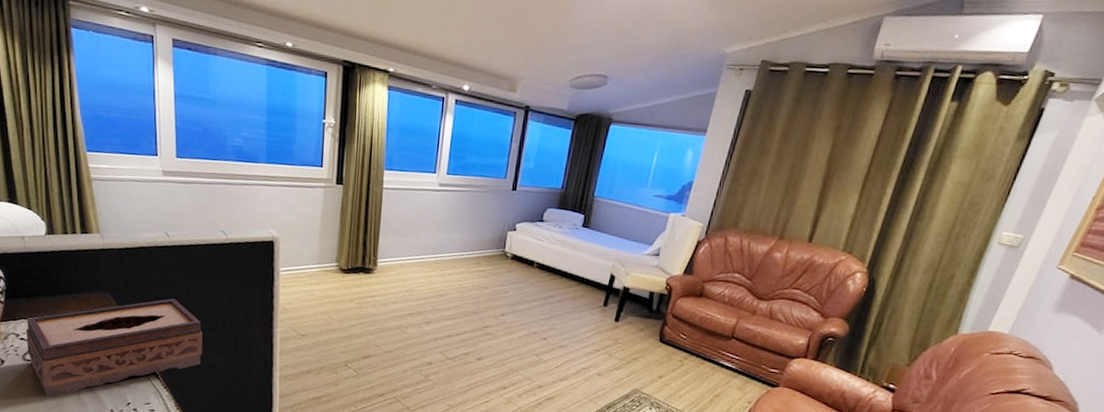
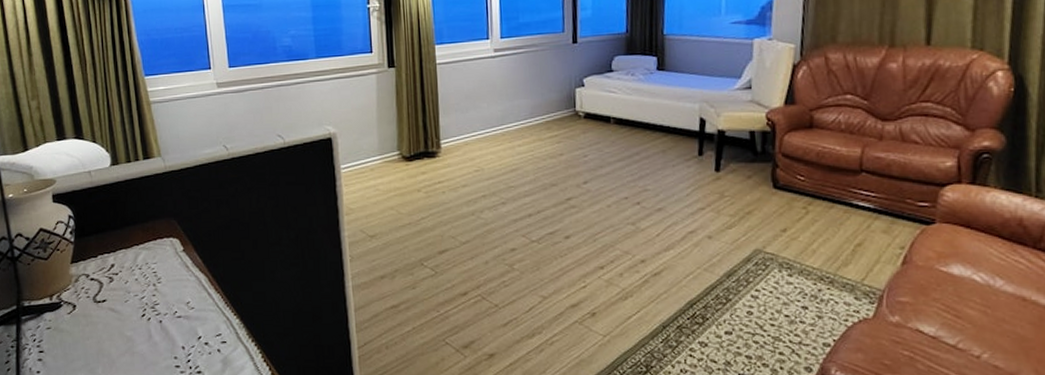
tissue box: present [25,298,203,397] -> none [95,215,271,339]

